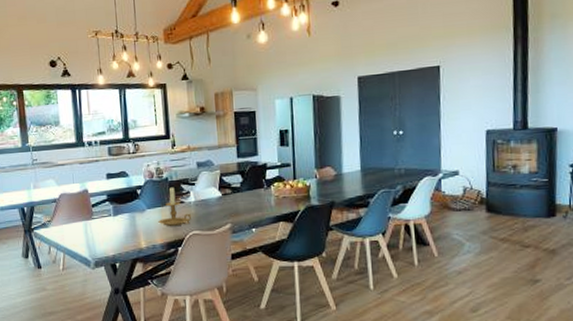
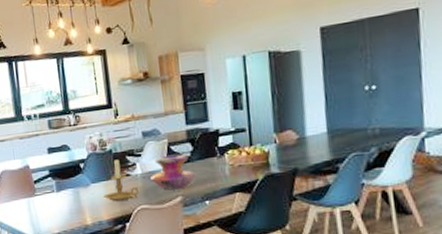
decorative vase: none [203,184,245,218] -> present [151,154,196,190]

